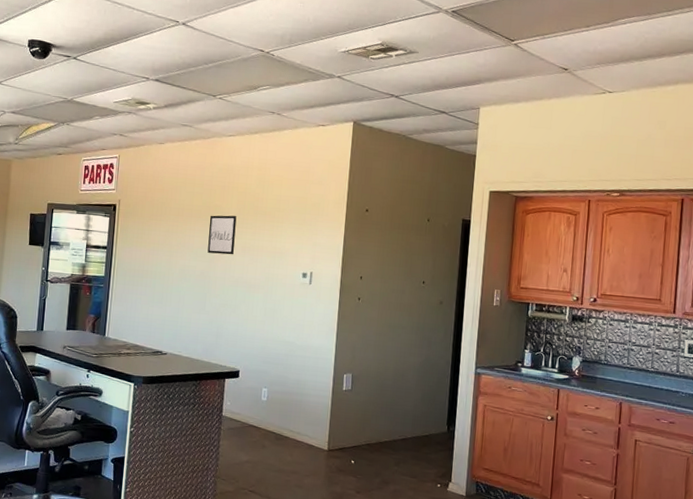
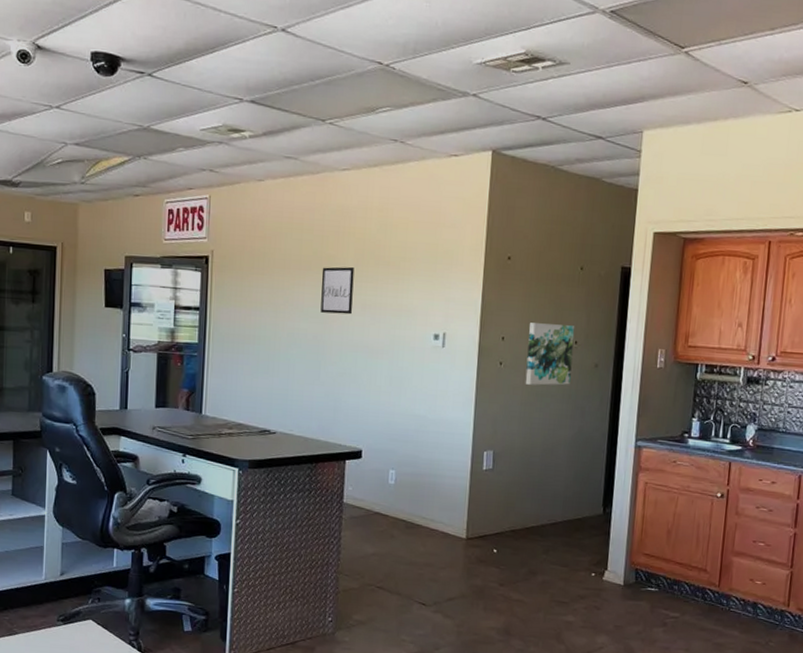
wall art: none [380,265,423,319] -> present [525,323,575,386]

